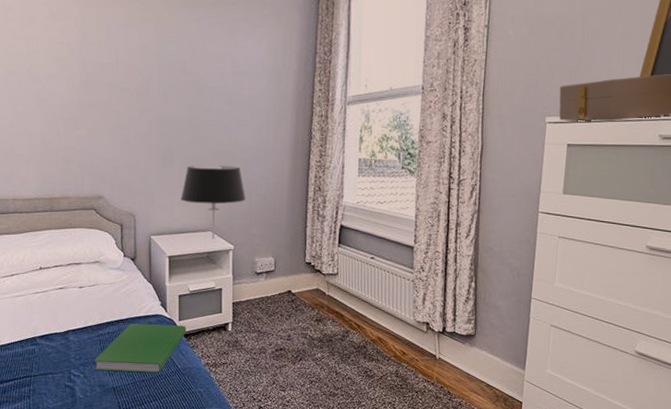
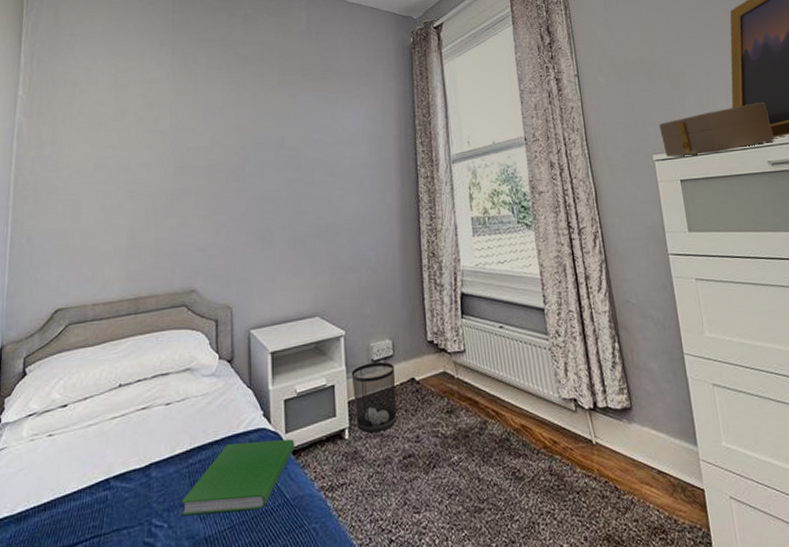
table lamp: present [181,165,246,239] -> none [283,239,355,326]
waste bin: none [237,274,274,329] -> present [351,362,397,433]

